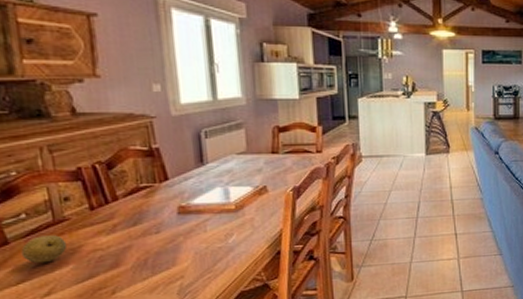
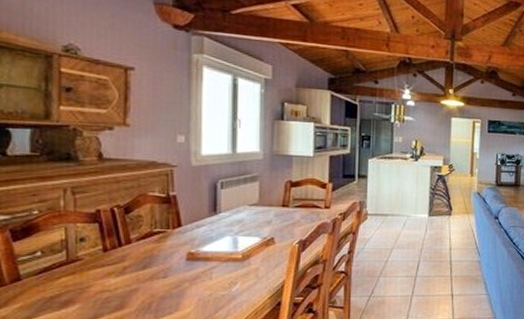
fruit: present [20,235,68,264] -> none [31,274,77,301]

